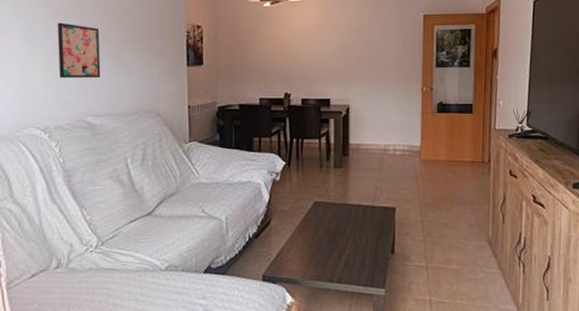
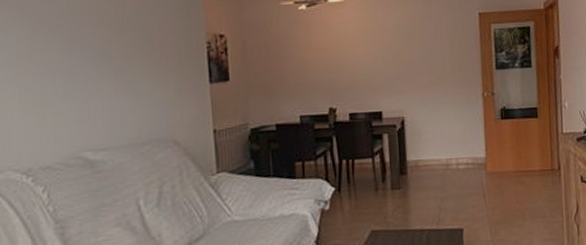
wall art: present [57,22,101,78] -> none [38,37,99,106]

